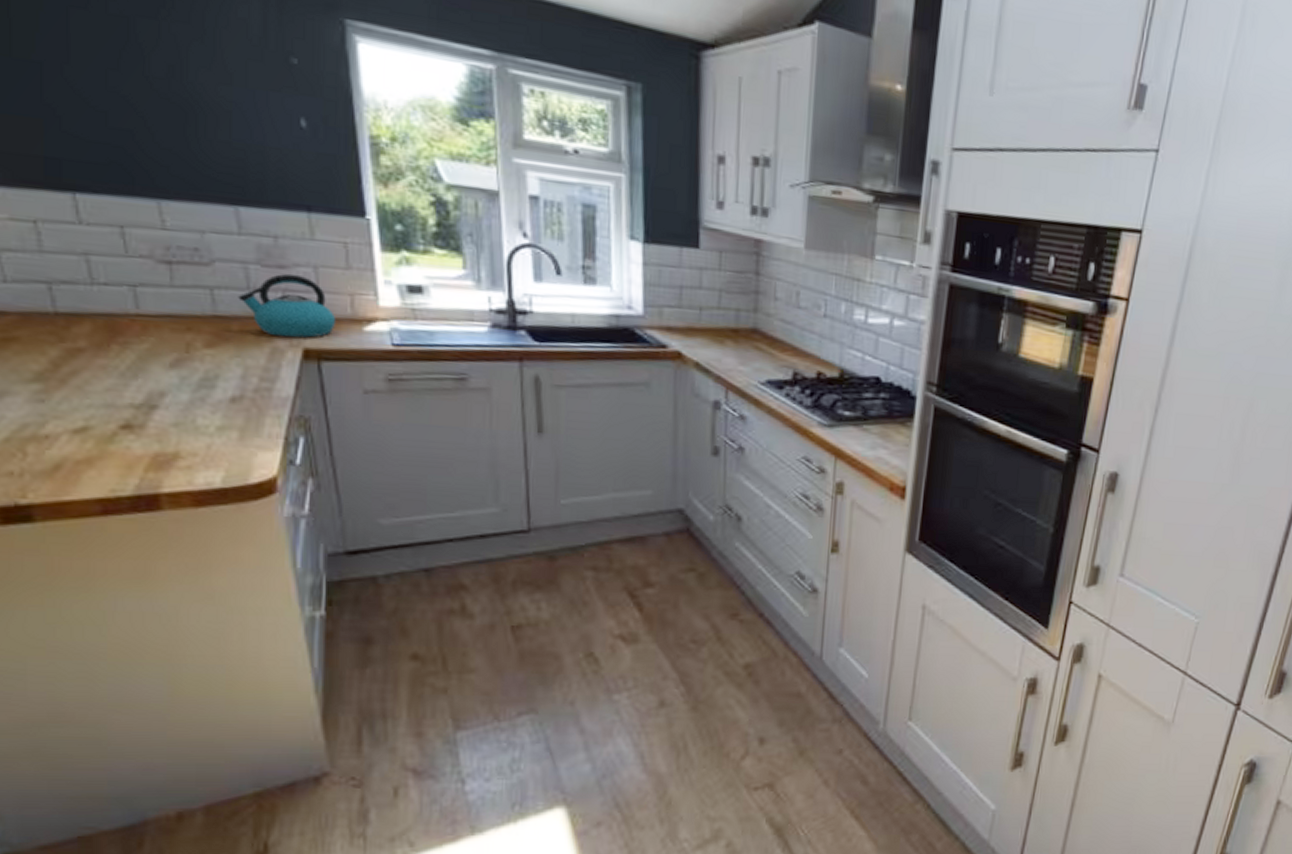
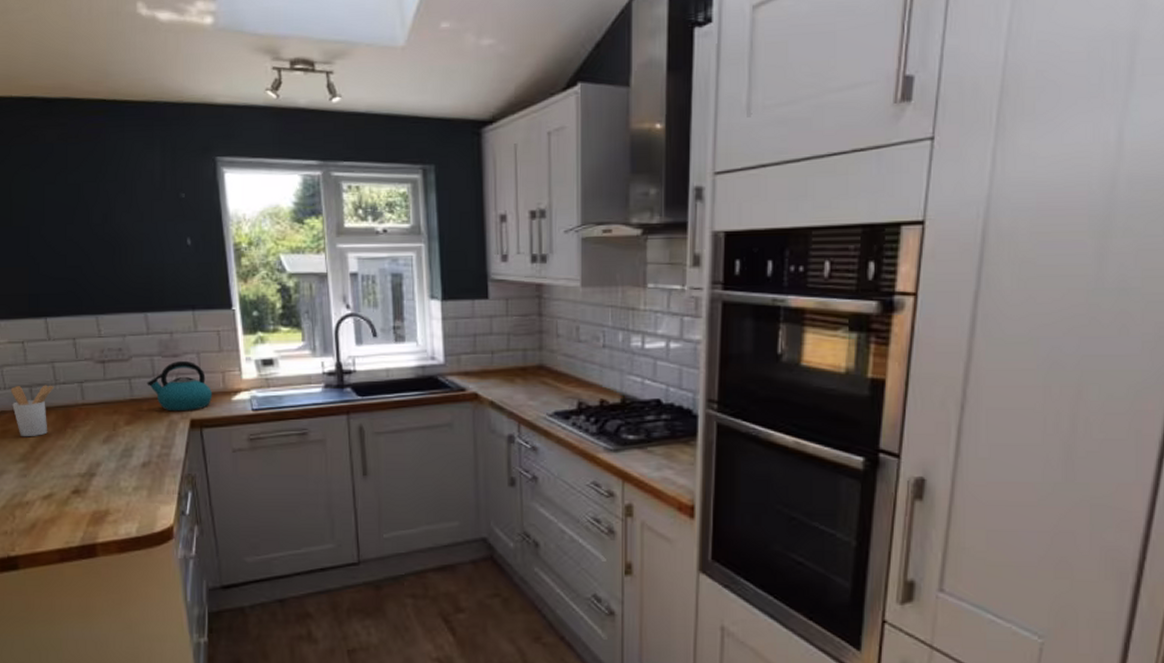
utensil holder: none [14,280,90,351] -> present [10,385,55,437]

